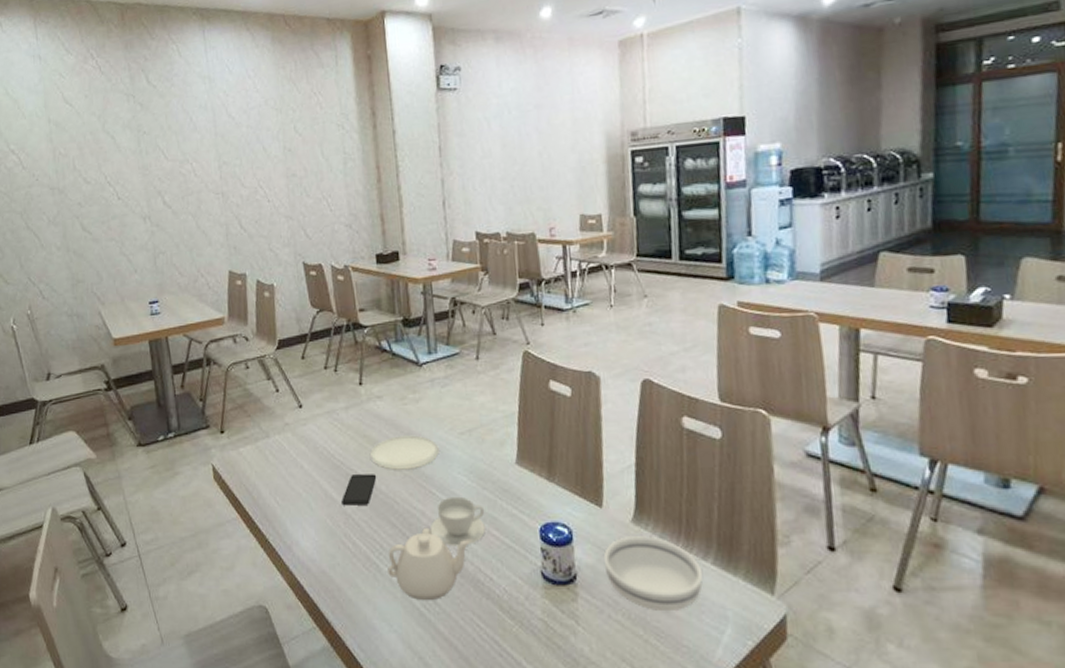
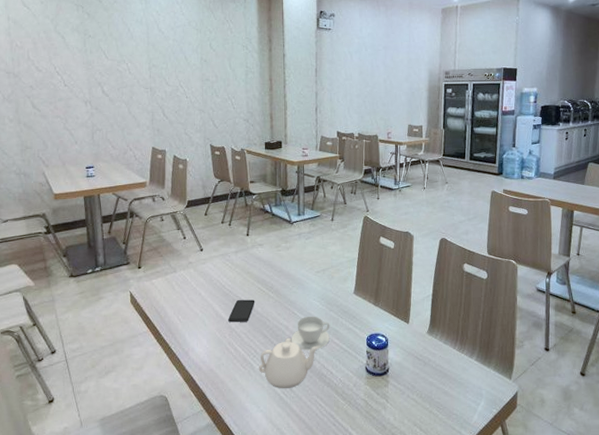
plate: present [370,435,439,470] -> none [252,272,301,297]
bowl: present [603,535,704,612] -> none [407,342,469,392]

